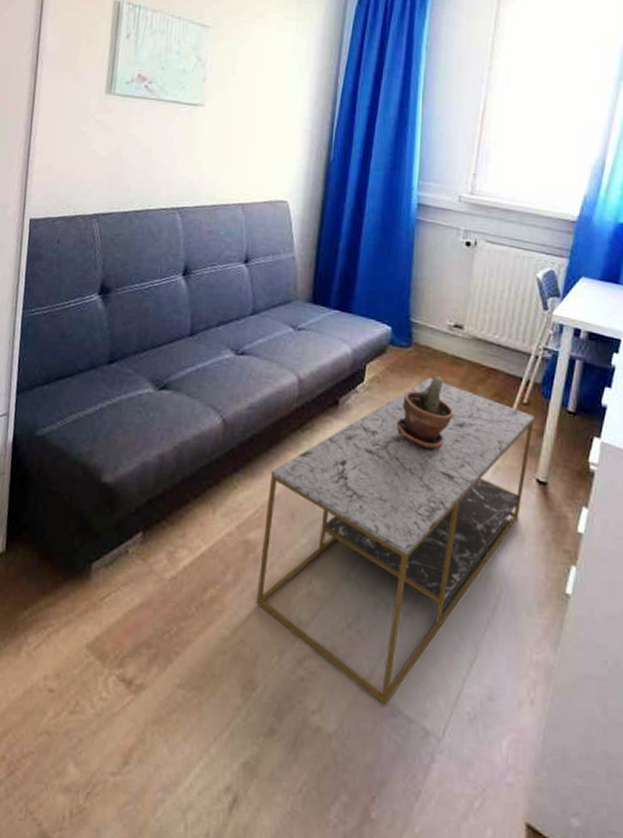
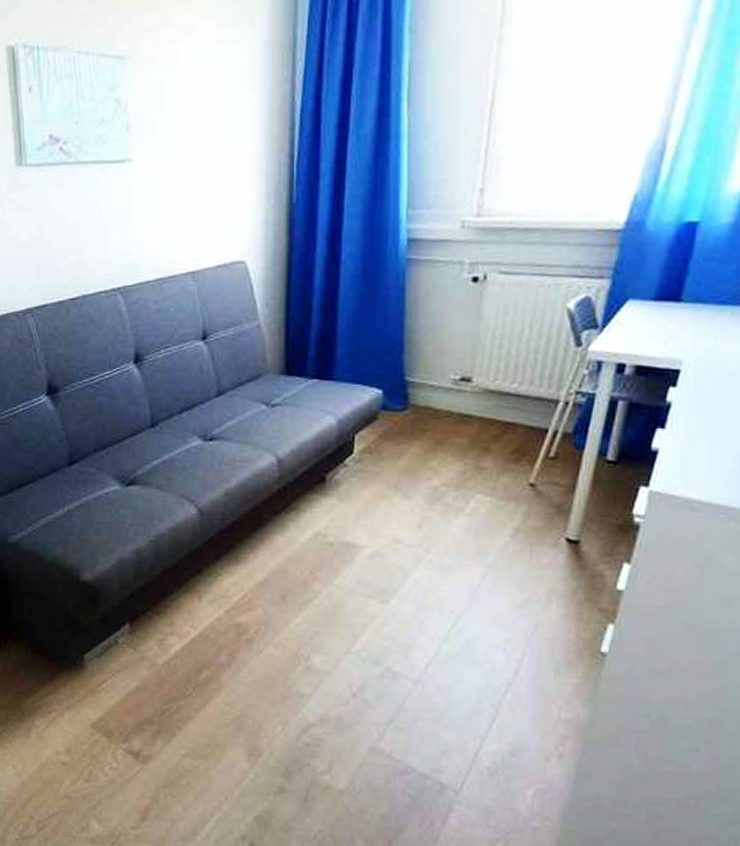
coffee table: present [257,377,534,705] -> none [254,441,563,764]
potted plant: present [396,376,453,452] -> none [394,439,462,520]

